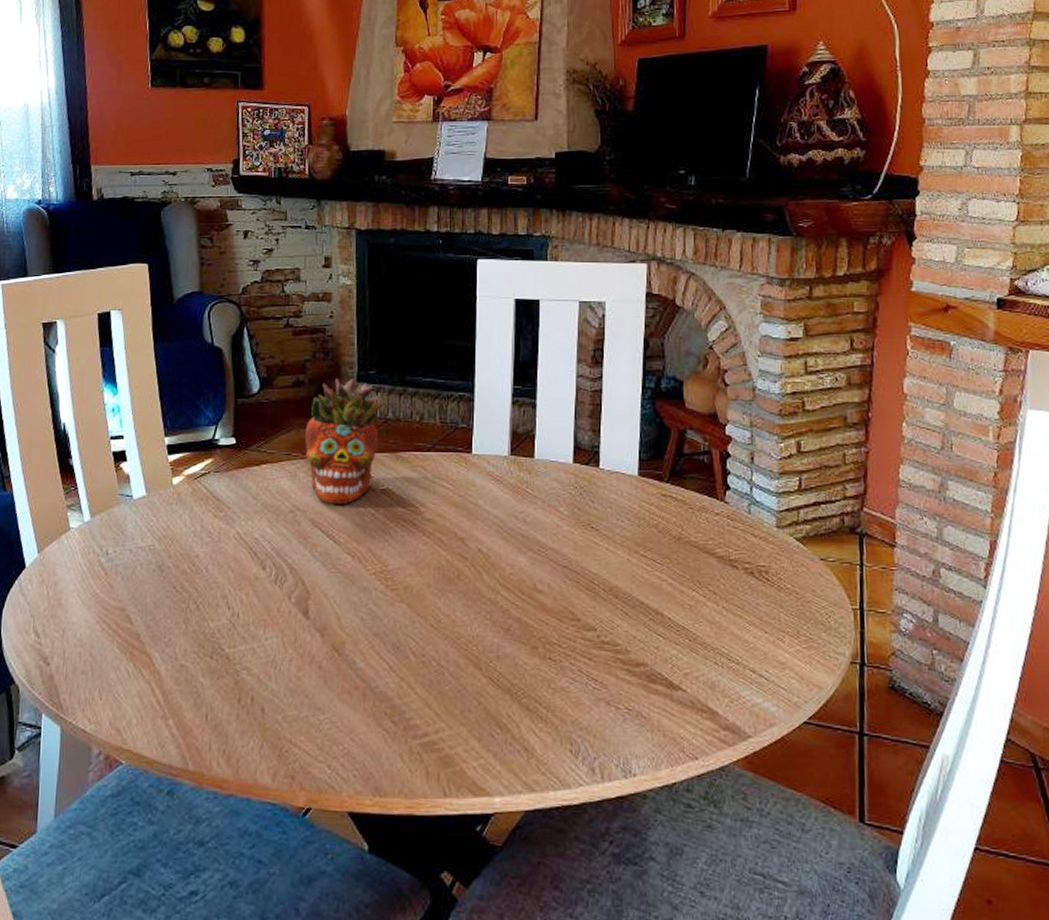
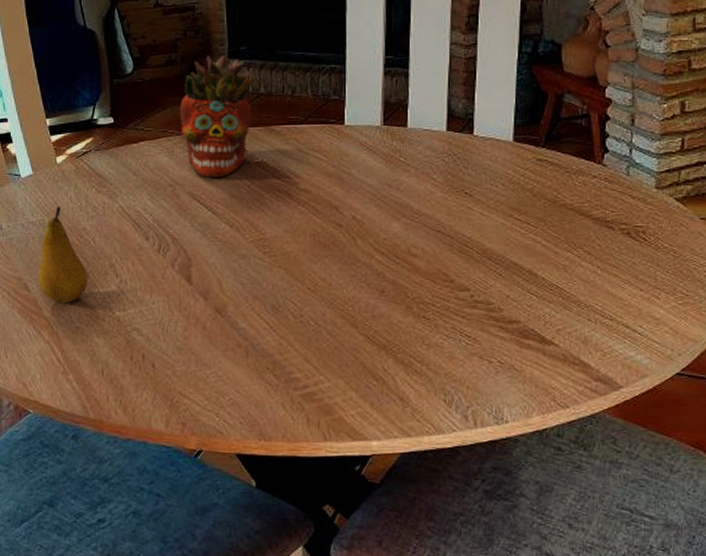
fruit: none [142,530,198,637] -> present [38,206,88,303]

